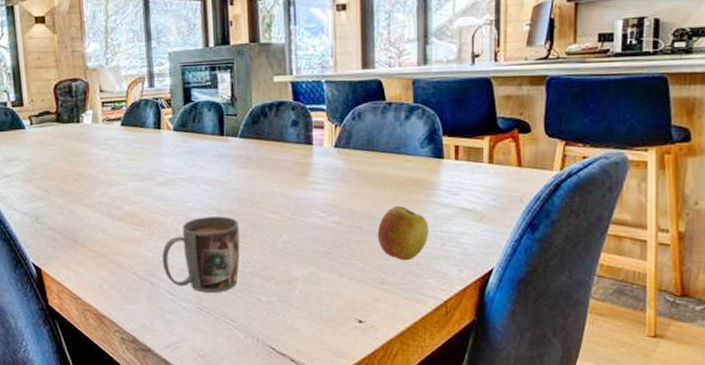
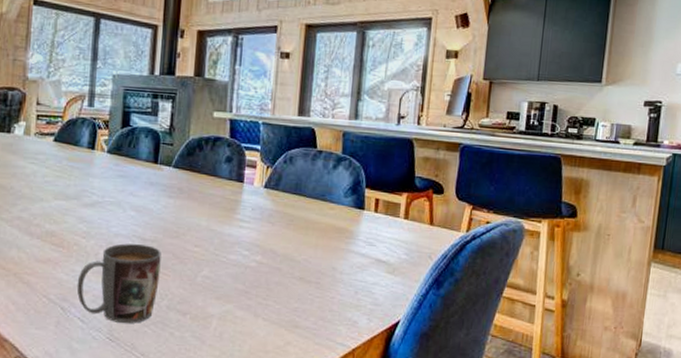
apple: present [377,205,429,261] -> none [295,250,345,306]

